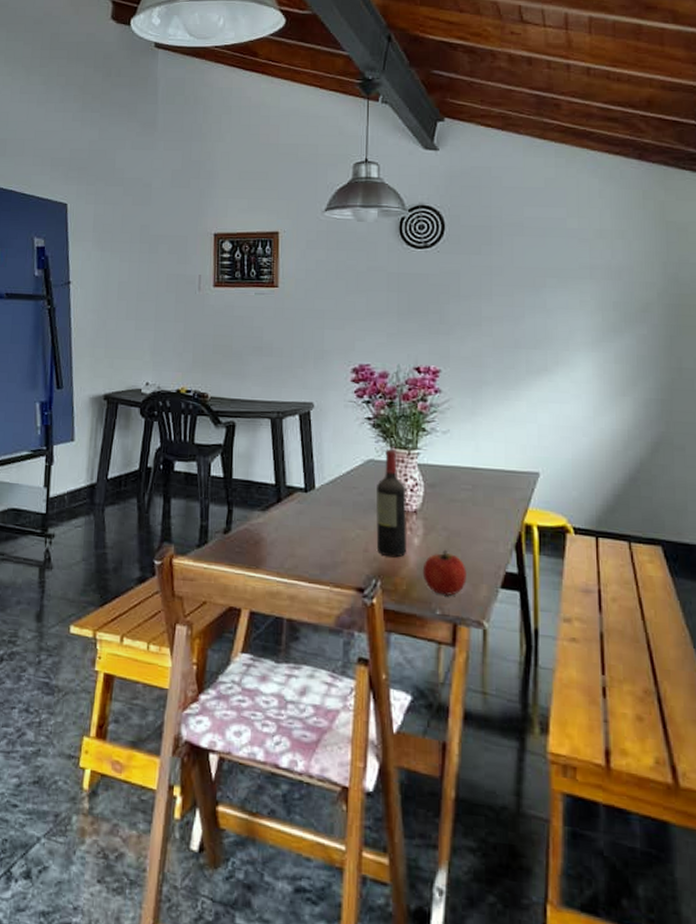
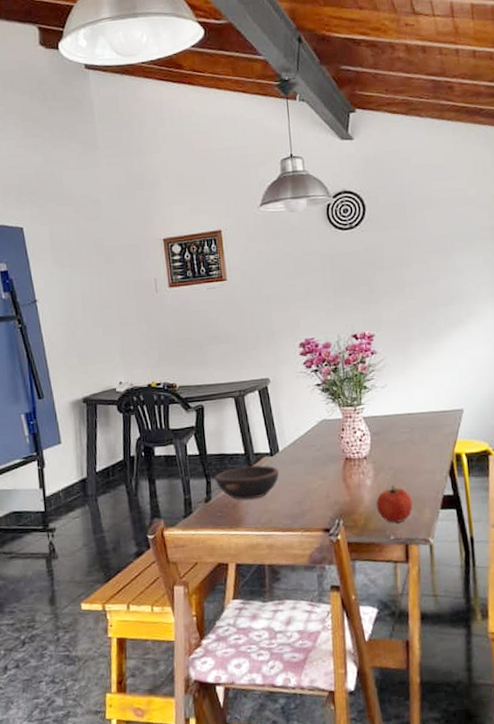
bowl: none [237,499,313,539] -> present [214,465,280,500]
wine bottle: present [376,449,406,558] -> none [331,408,361,499]

